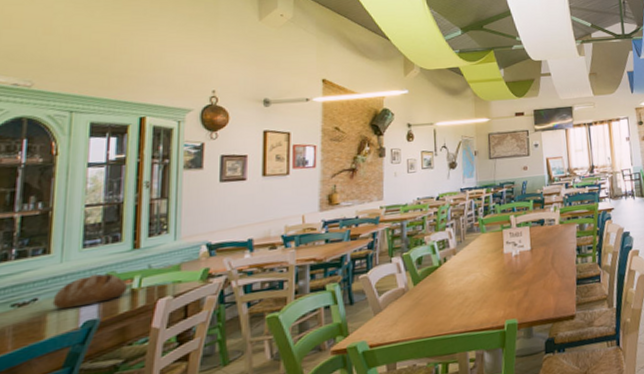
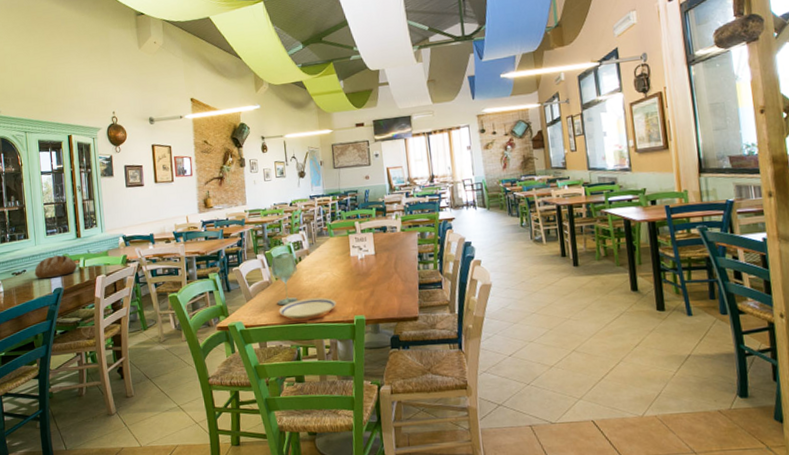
wine glass: none [408,254,442,317] -> present [271,254,298,306]
plate: none [415,302,485,333] -> present [279,297,337,321]

